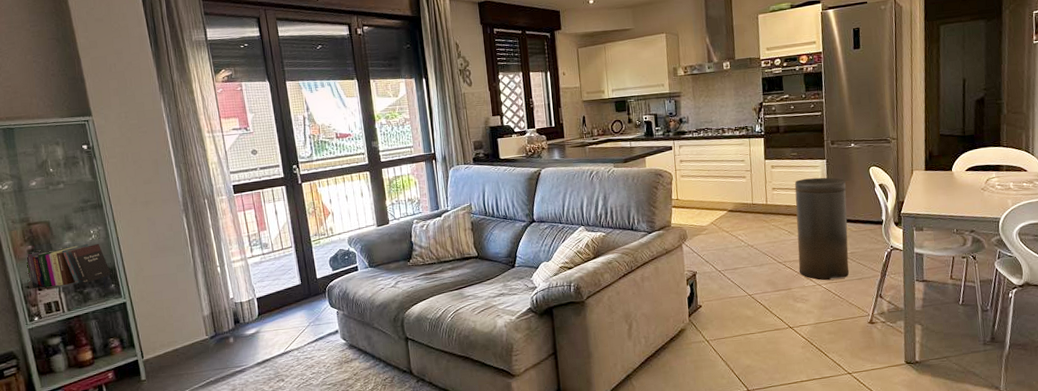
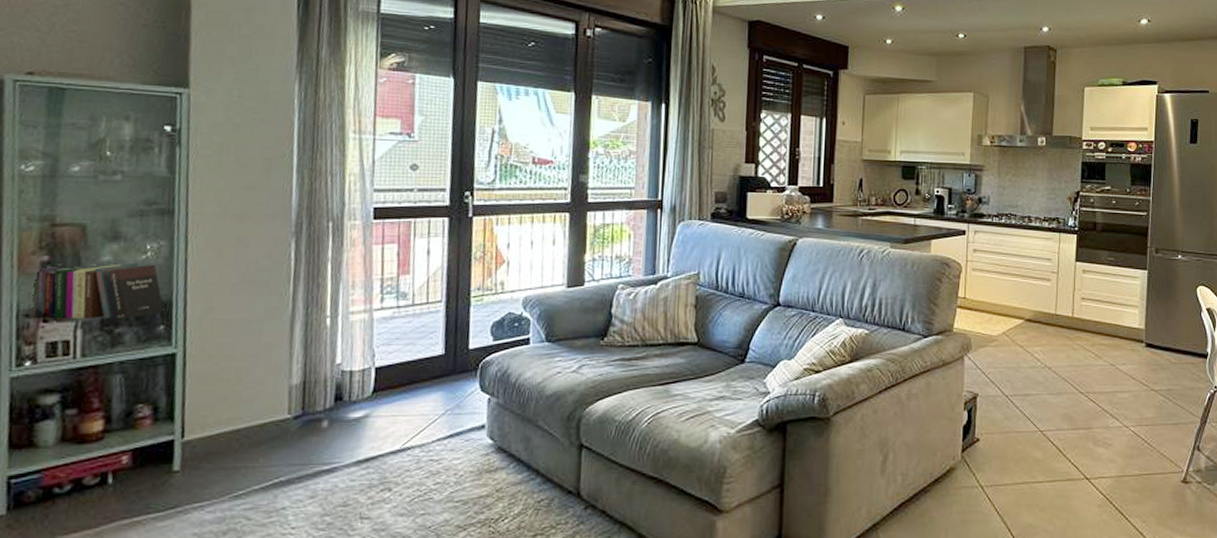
pedal bin: present [794,177,849,281] -> none [1104,291,1168,422]

